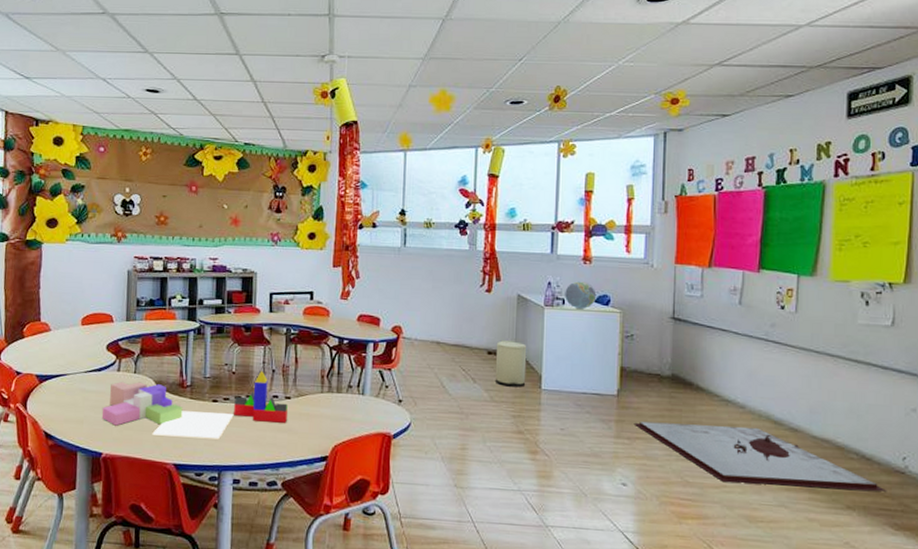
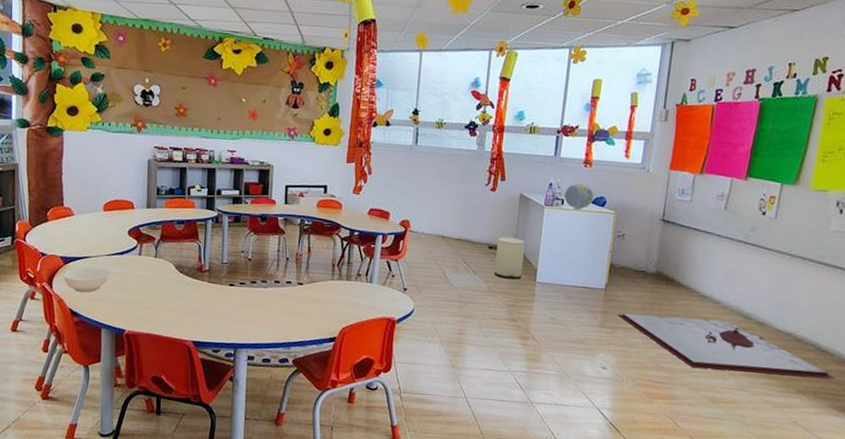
bowl: none [38,385,88,413] -> present [63,266,111,292]
toy blocks: present [101,382,183,426] -> none [124,265,201,306]
paper sheet: present [152,411,234,438] -> none [172,293,249,319]
building blocks: present [234,370,288,423] -> none [249,257,300,307]

